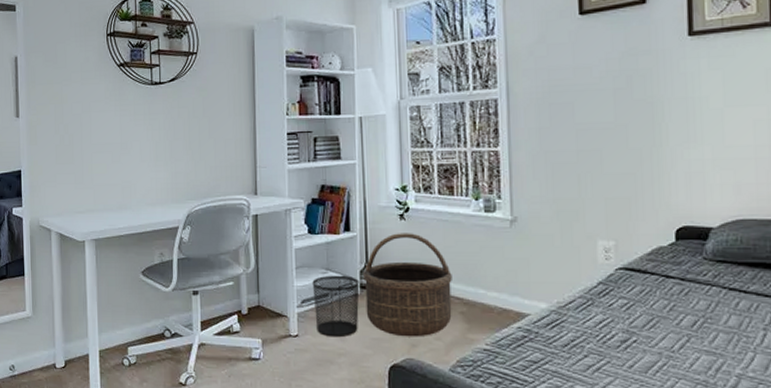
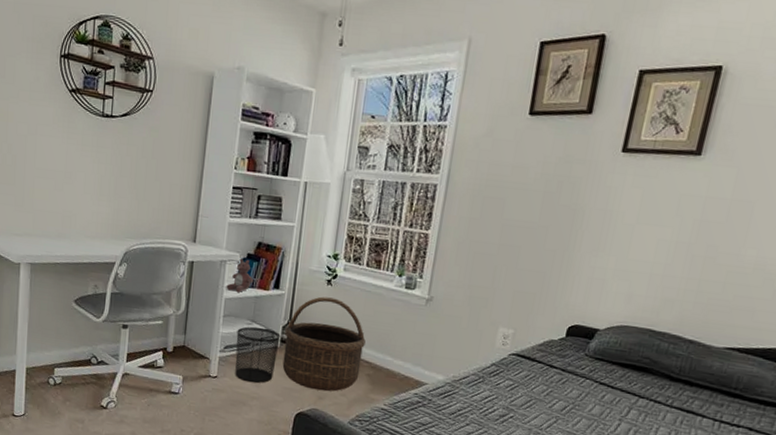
stuffed animal: none [294,204,323,241] -> present [226,258,254,293]

